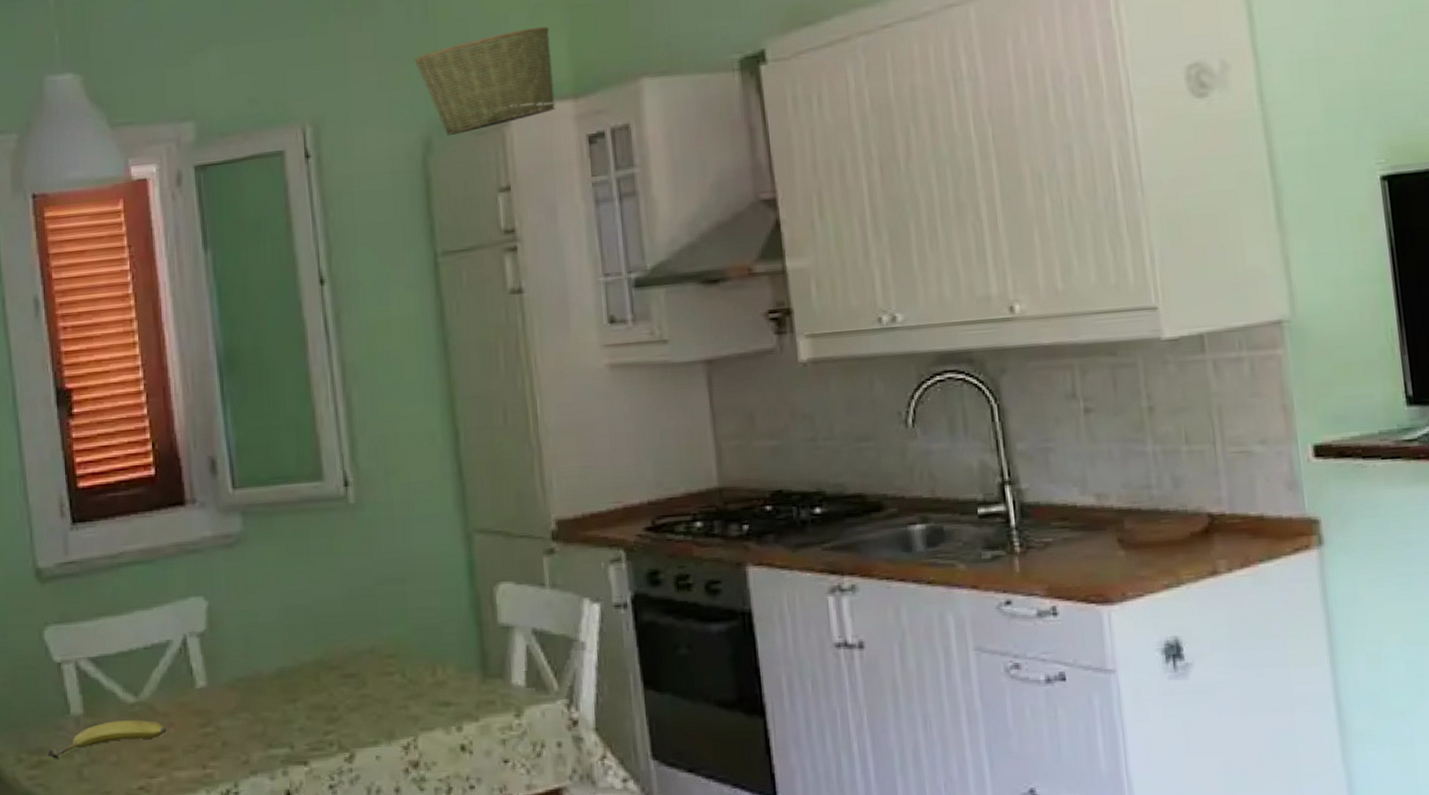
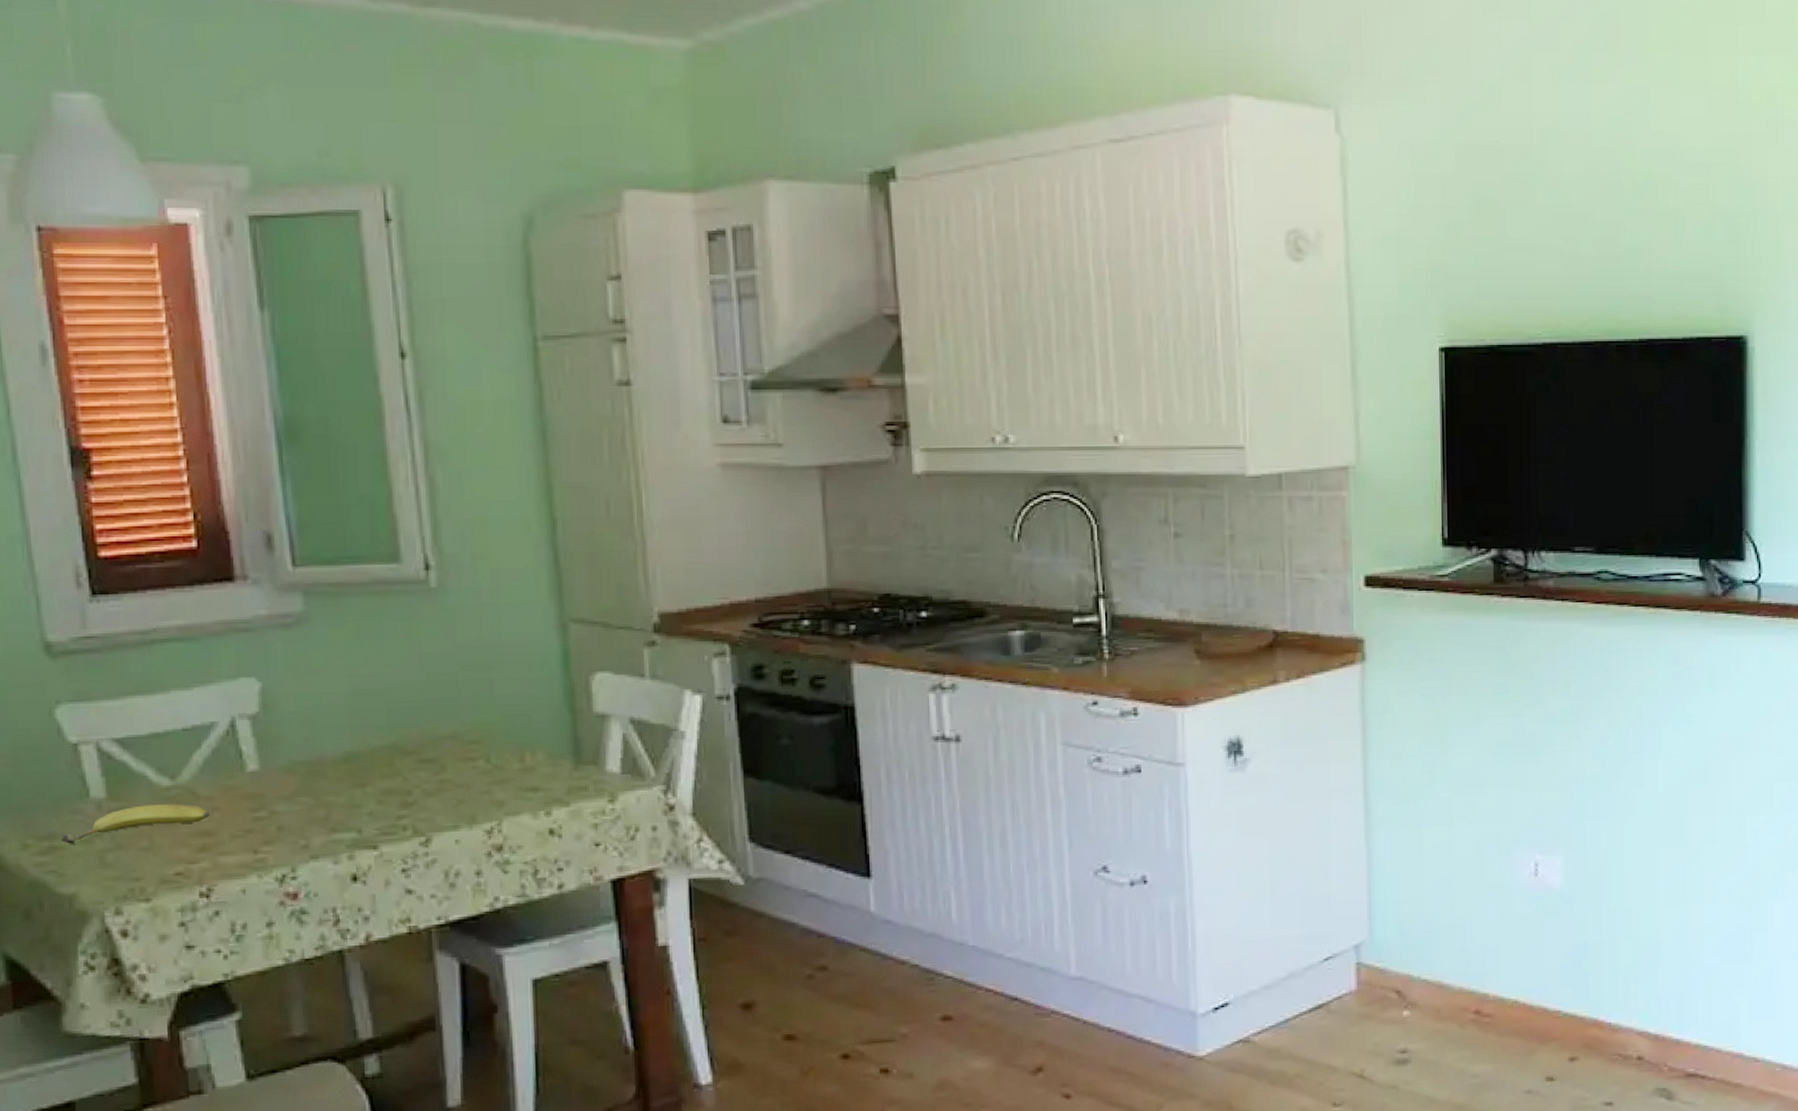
basket: present [414,26,556,136] -> none [516,113,674,216]

